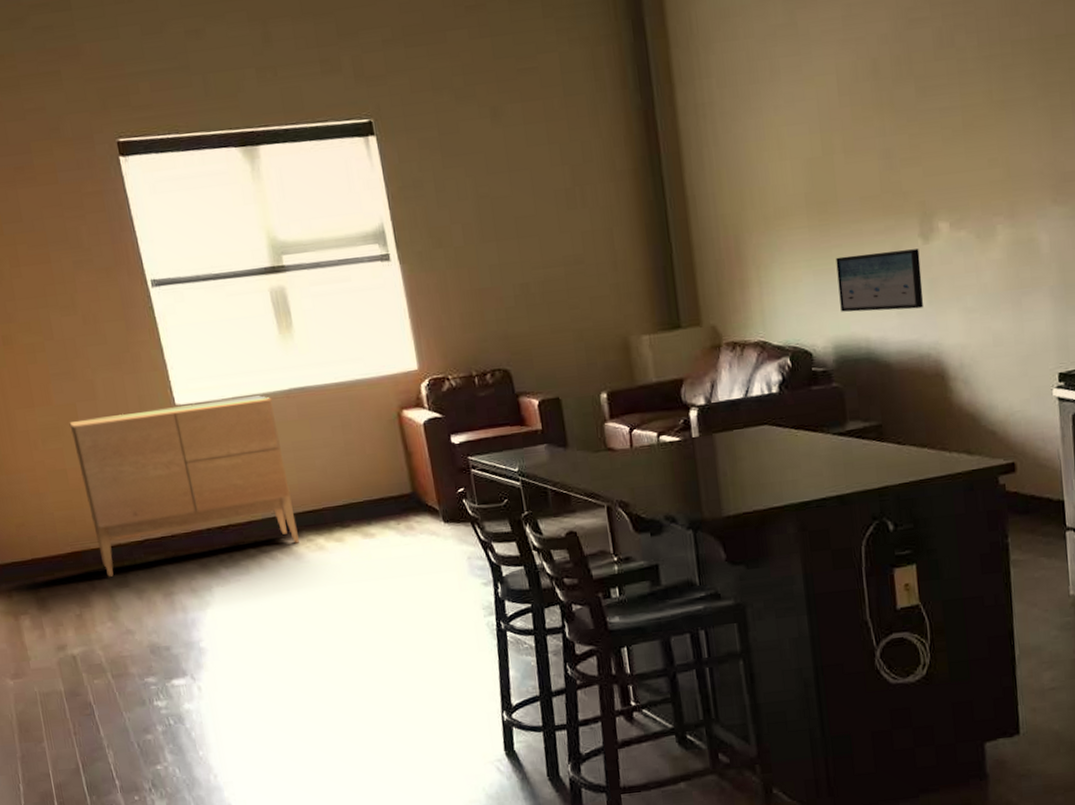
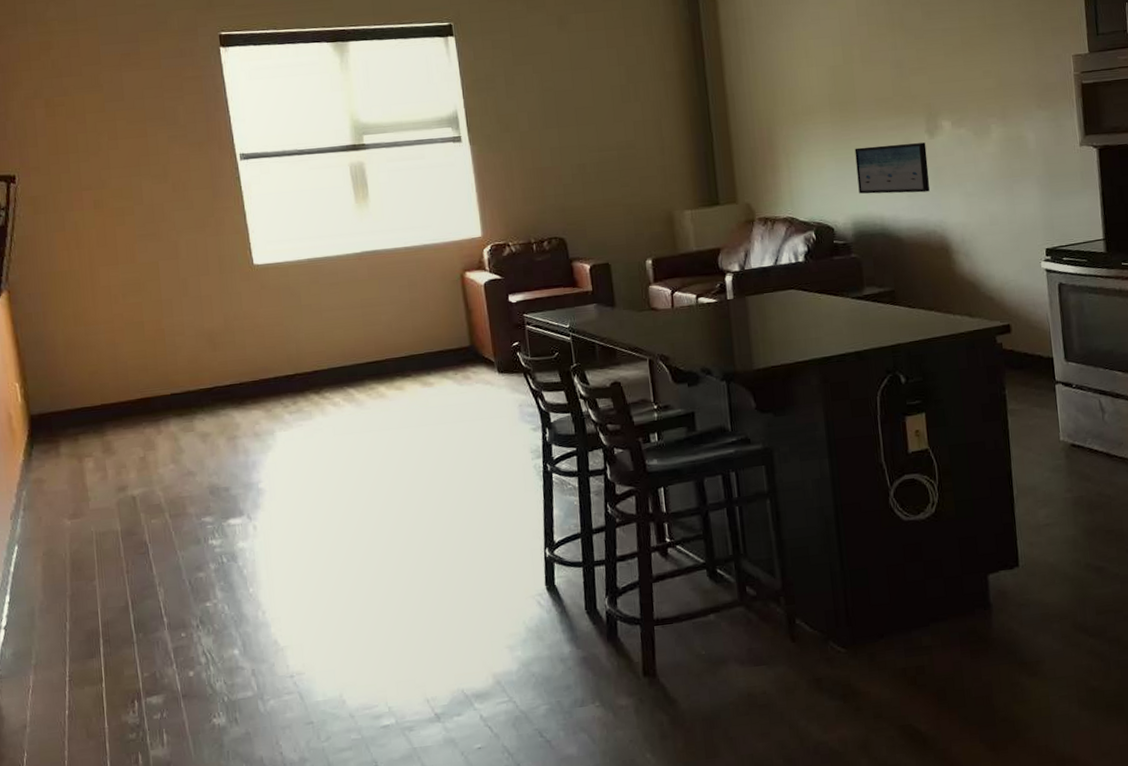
sideboard: present [69,395,299,577] -> none [150,257,361,422]

